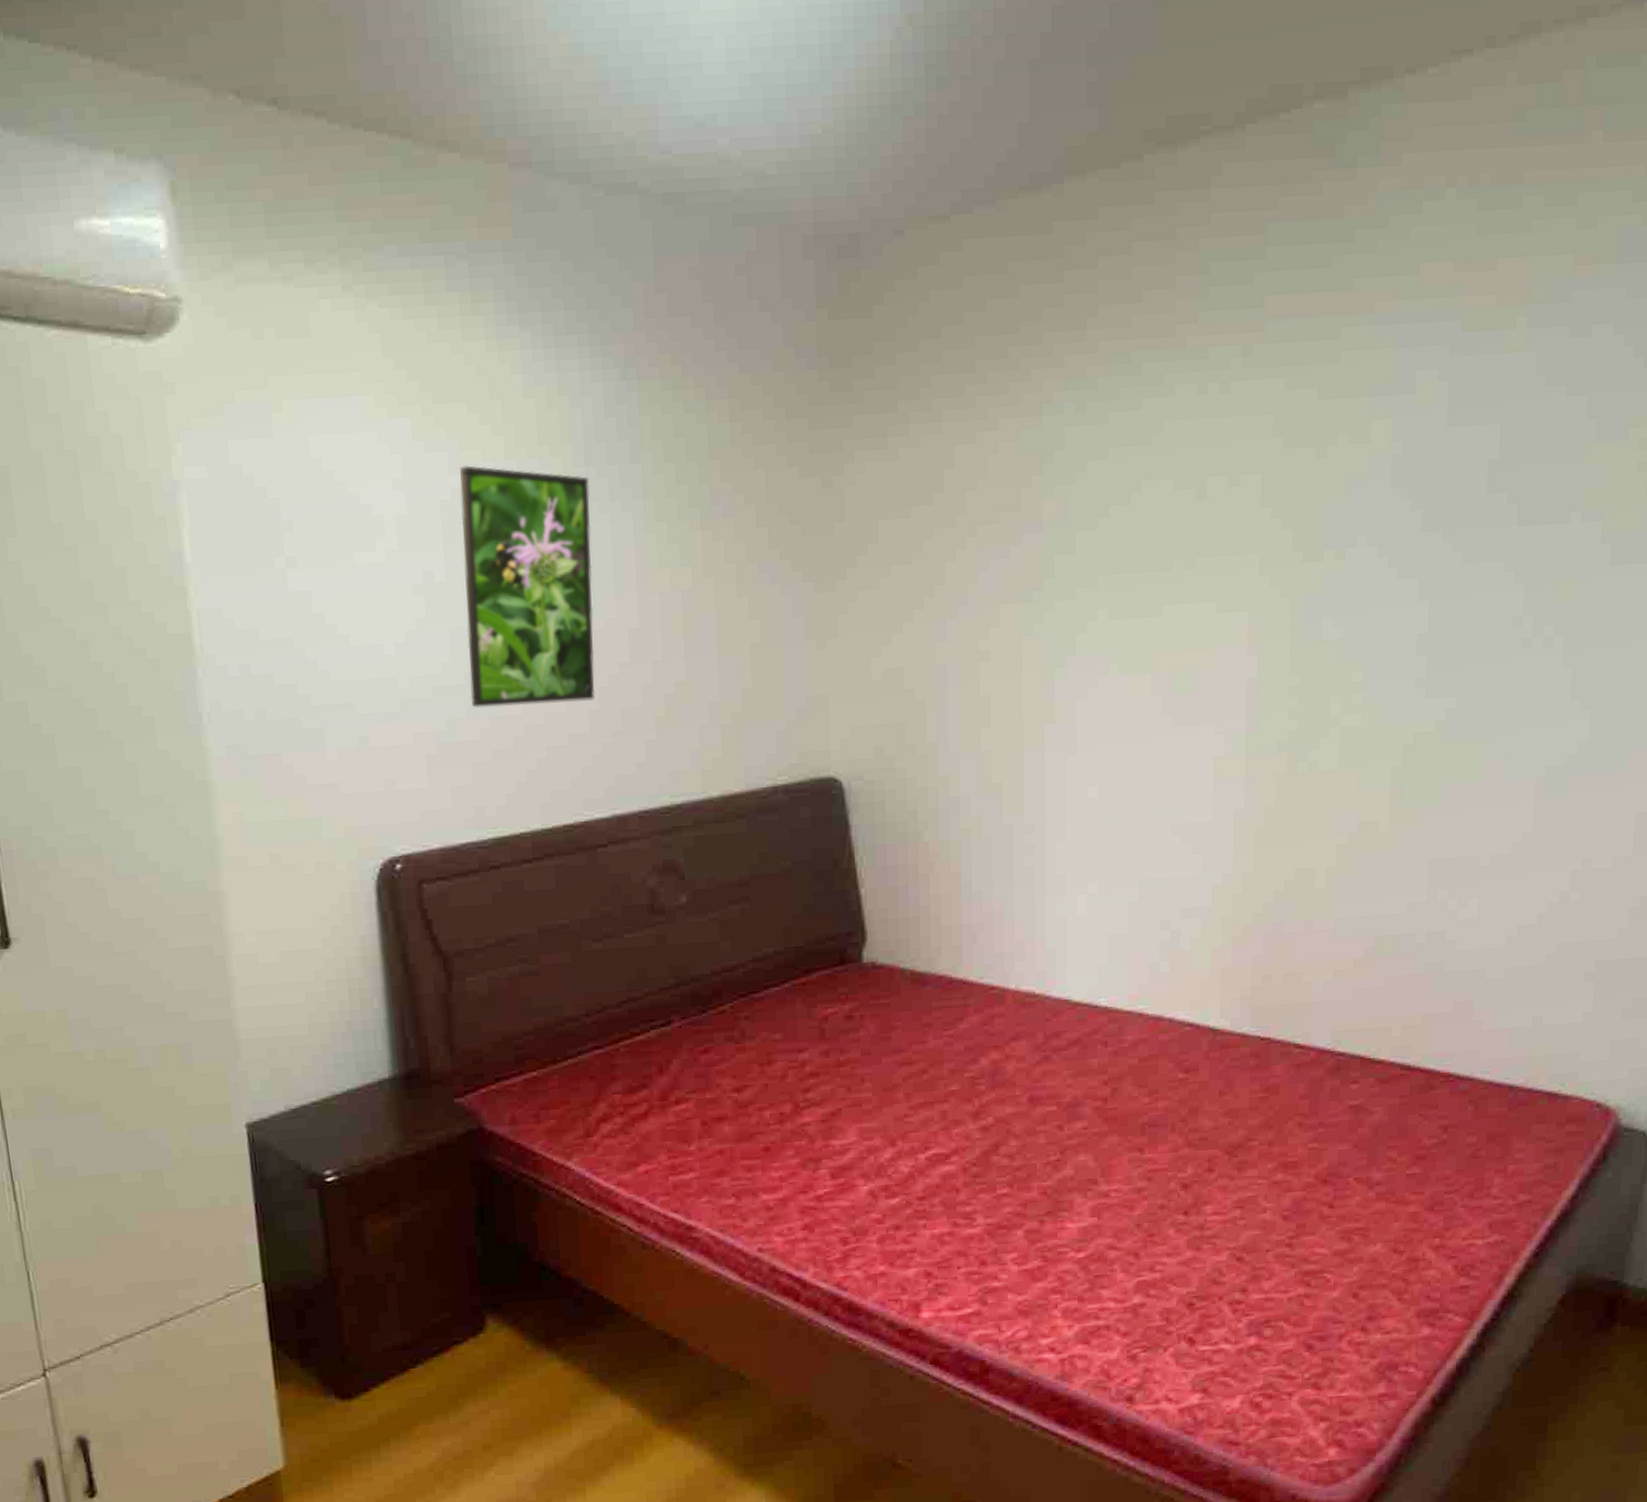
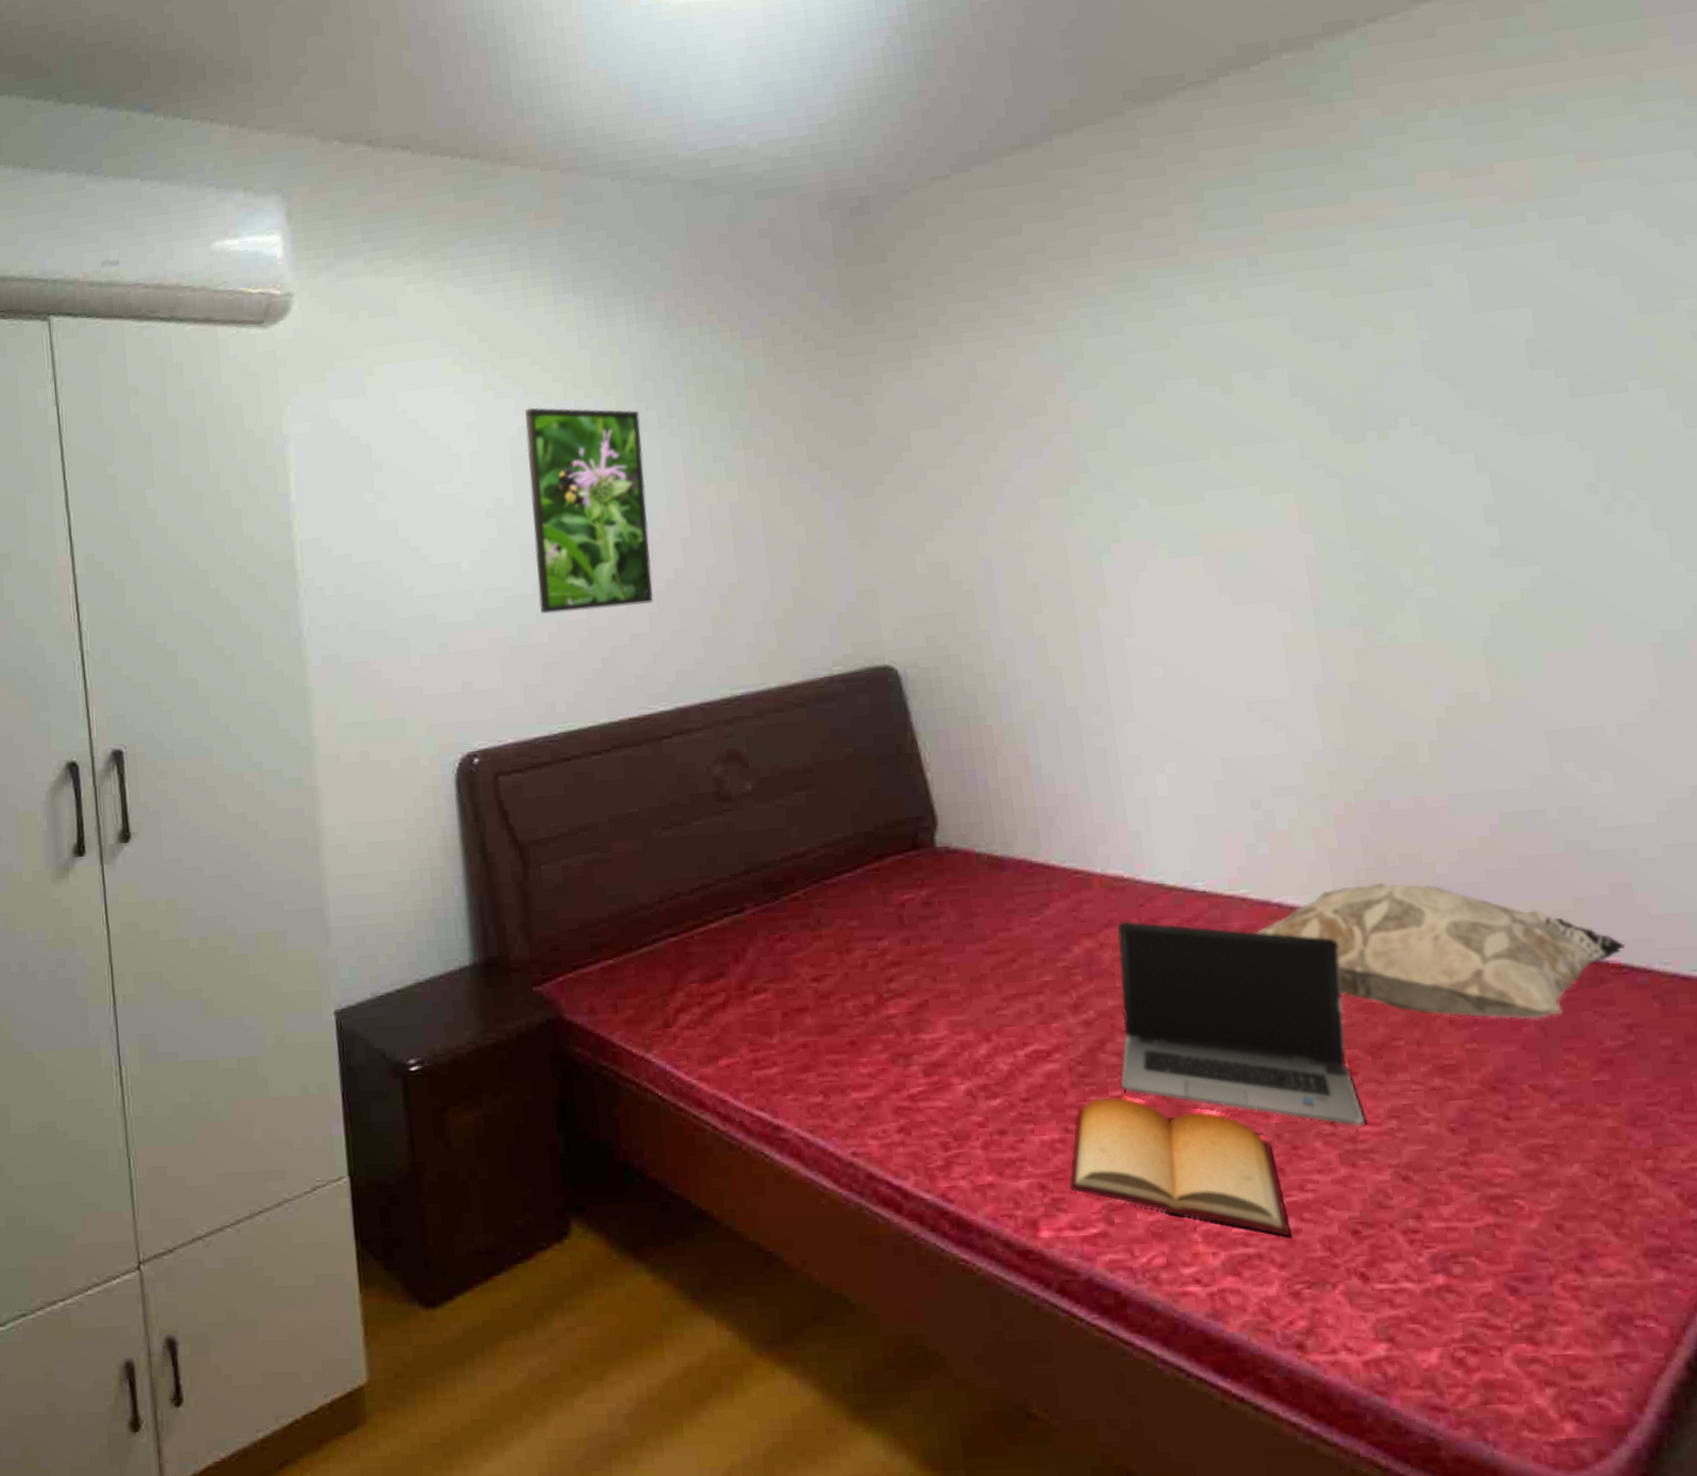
bible: none [952,1194,1137,1310] -> present [1070,1097,1290,1237]
laptop computer: none [1008,1035,1217,1216] -> present [1117,922,1365,1126]
decorative pillow: none [1146,999,1457,1122] -> present [1255,882,1626,1019]

